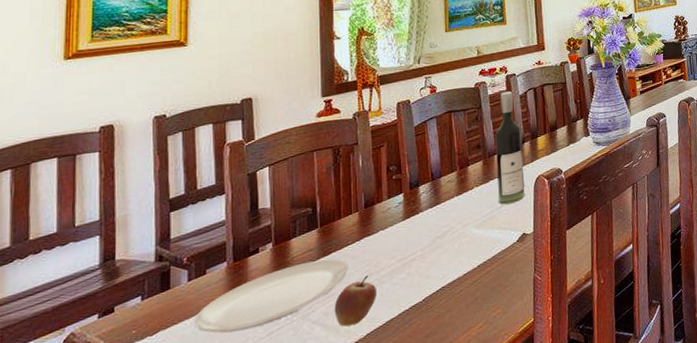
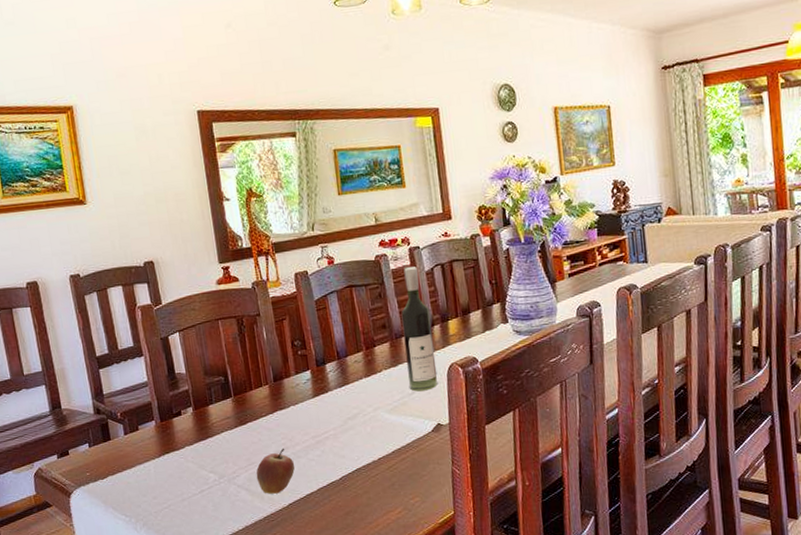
plate: present [194,259,350,333] -> none [135,428,266,486]

